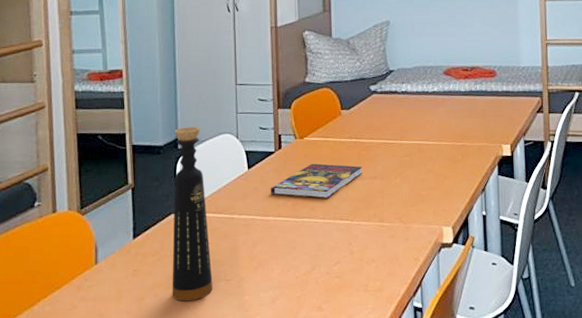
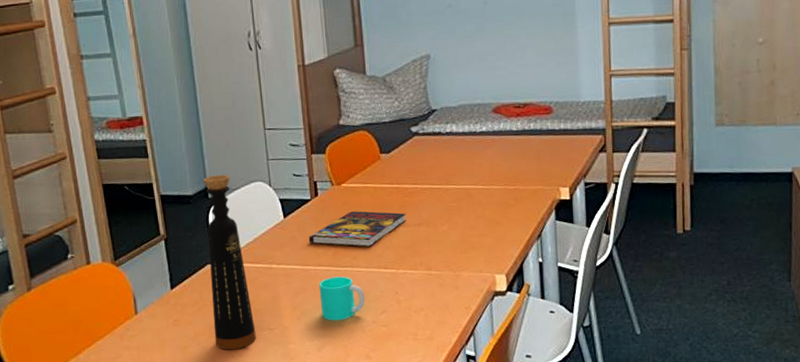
cup: none [277,227,321,272] -> present [319,276,366,321]

